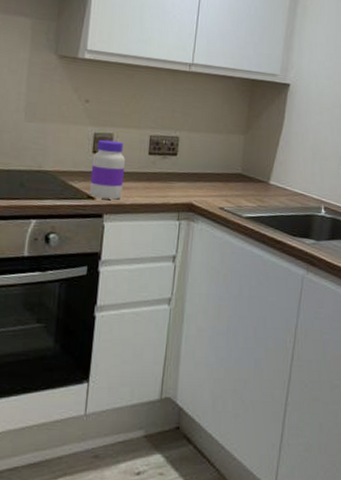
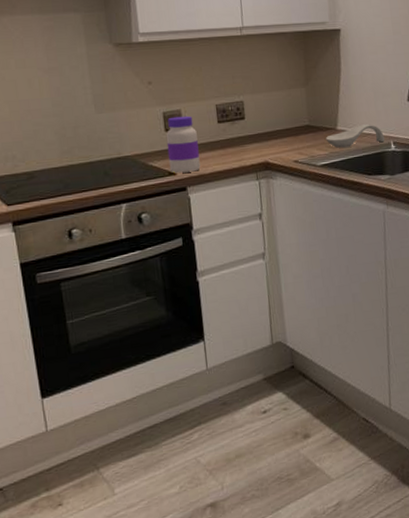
spoon rest: none [256,183,316,206] -> present [325,124,385,148]

